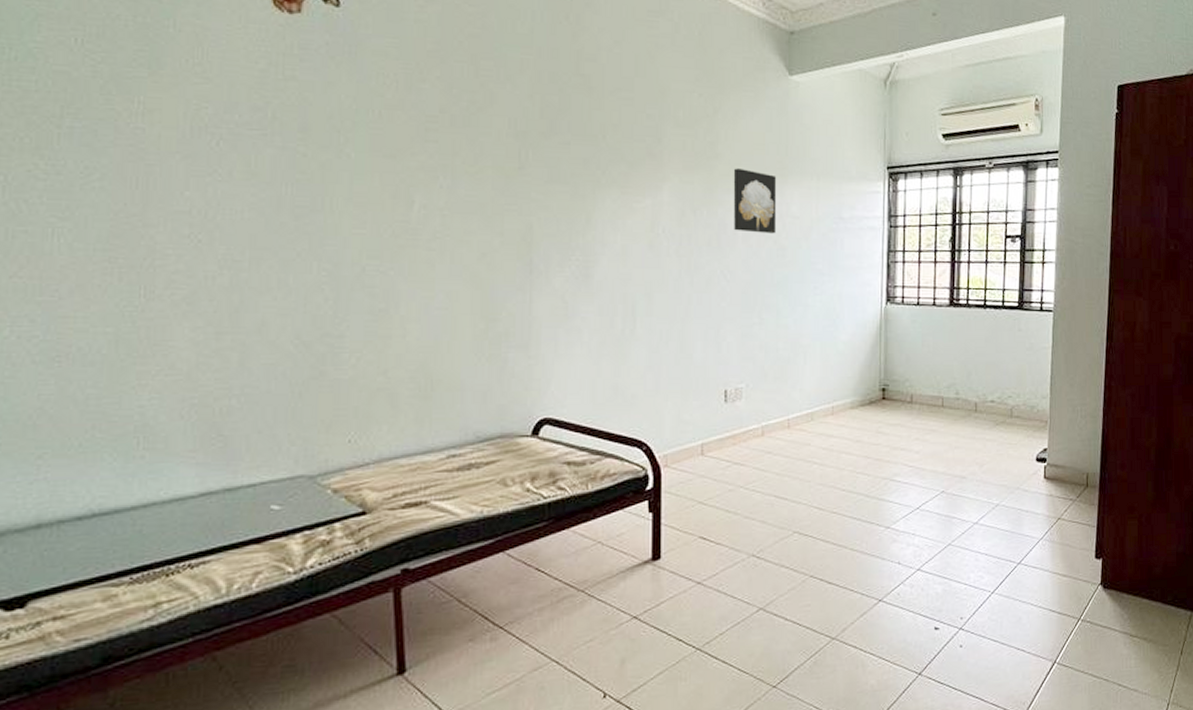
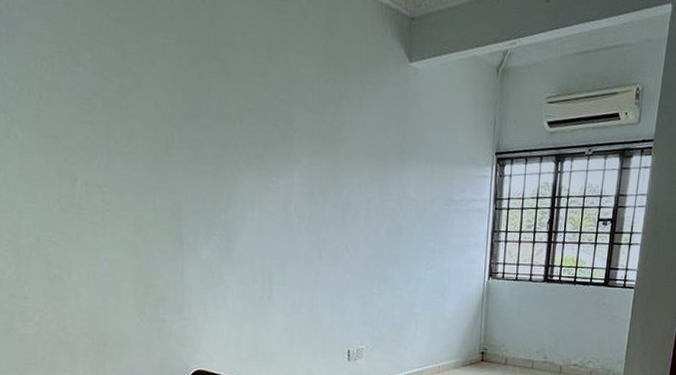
wall art: present [733,168,777,234] -> none [356,152,396,214]

